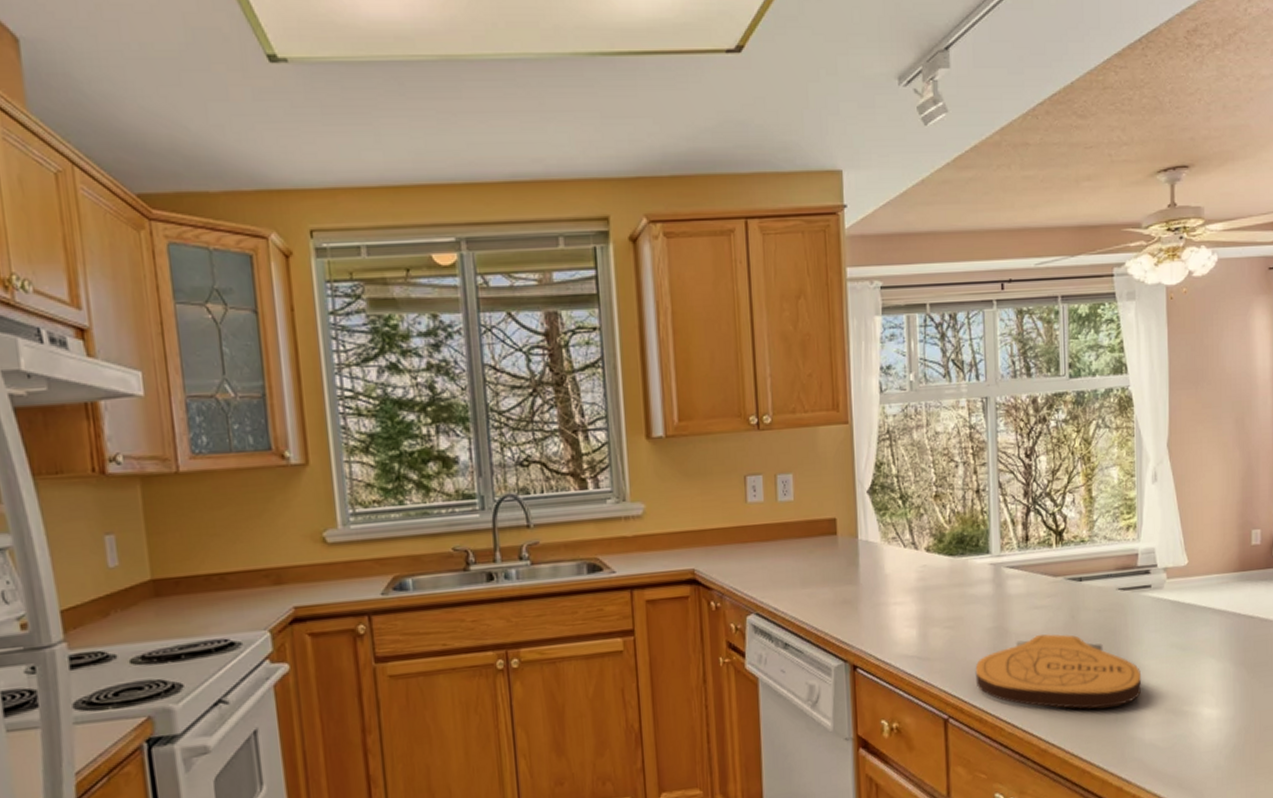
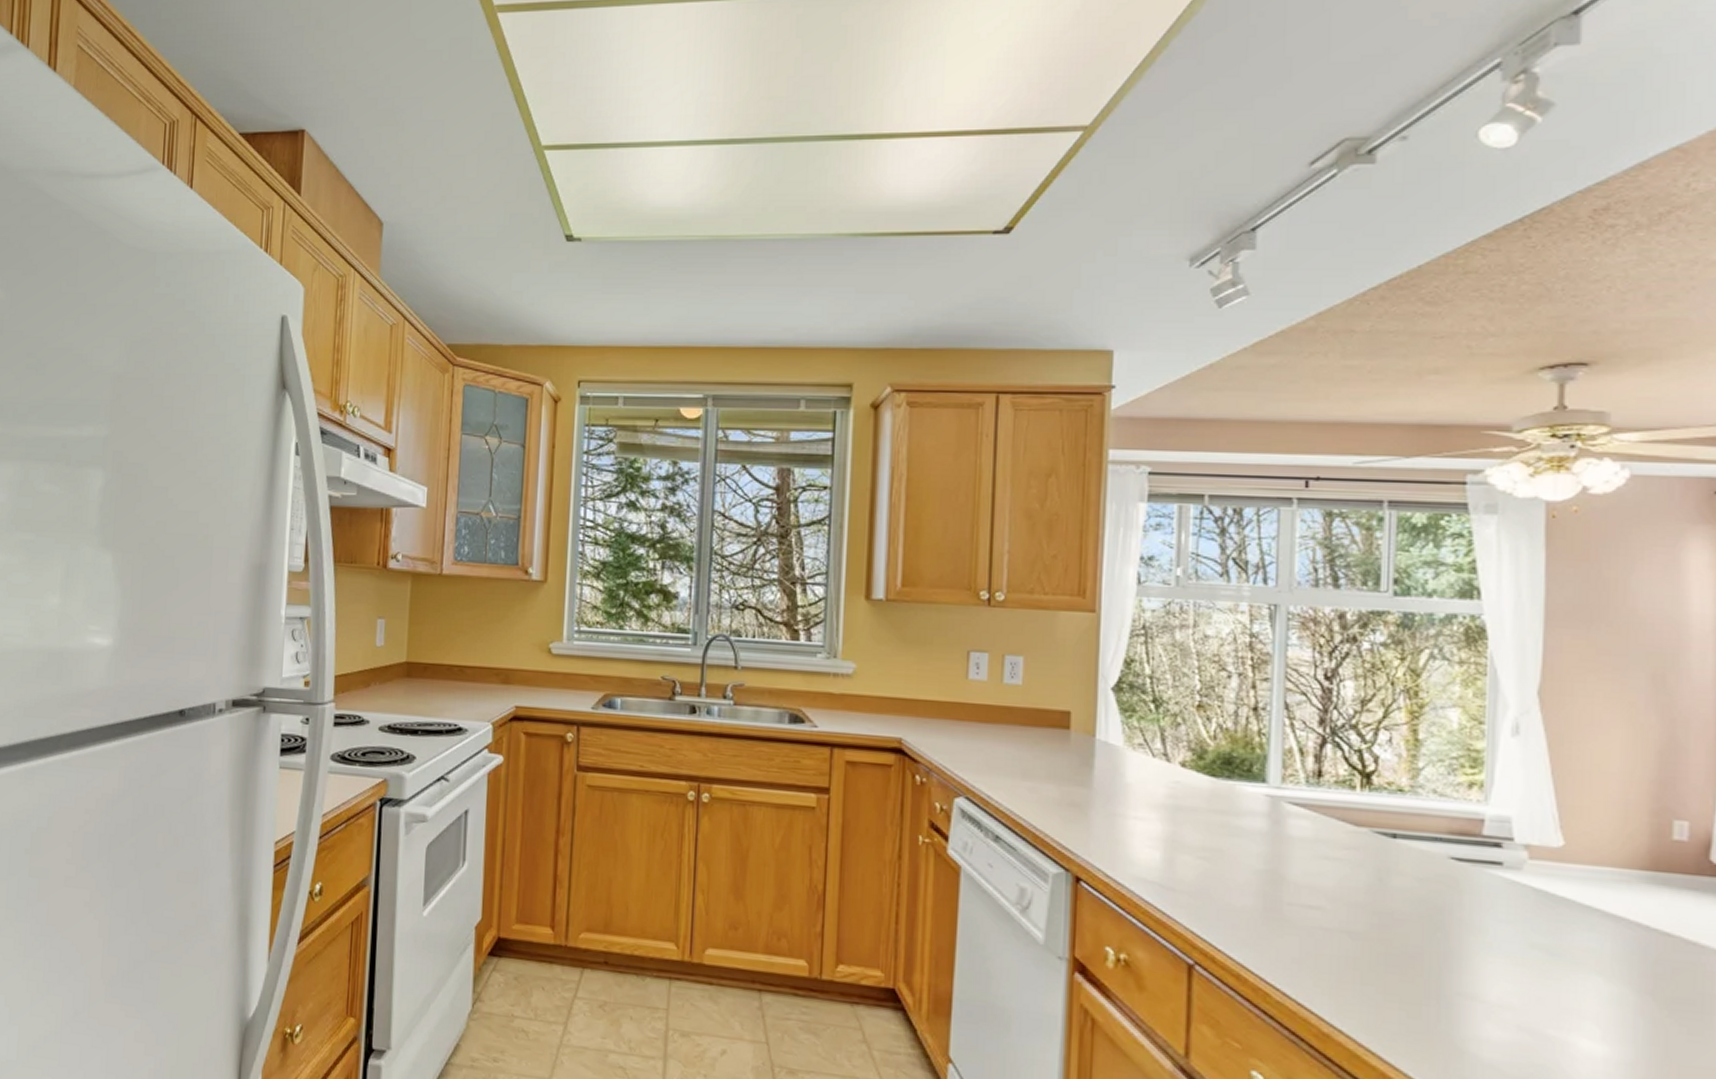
cutting board: present [975,634,1142,709] -> none [1235,891,1482,1005]

